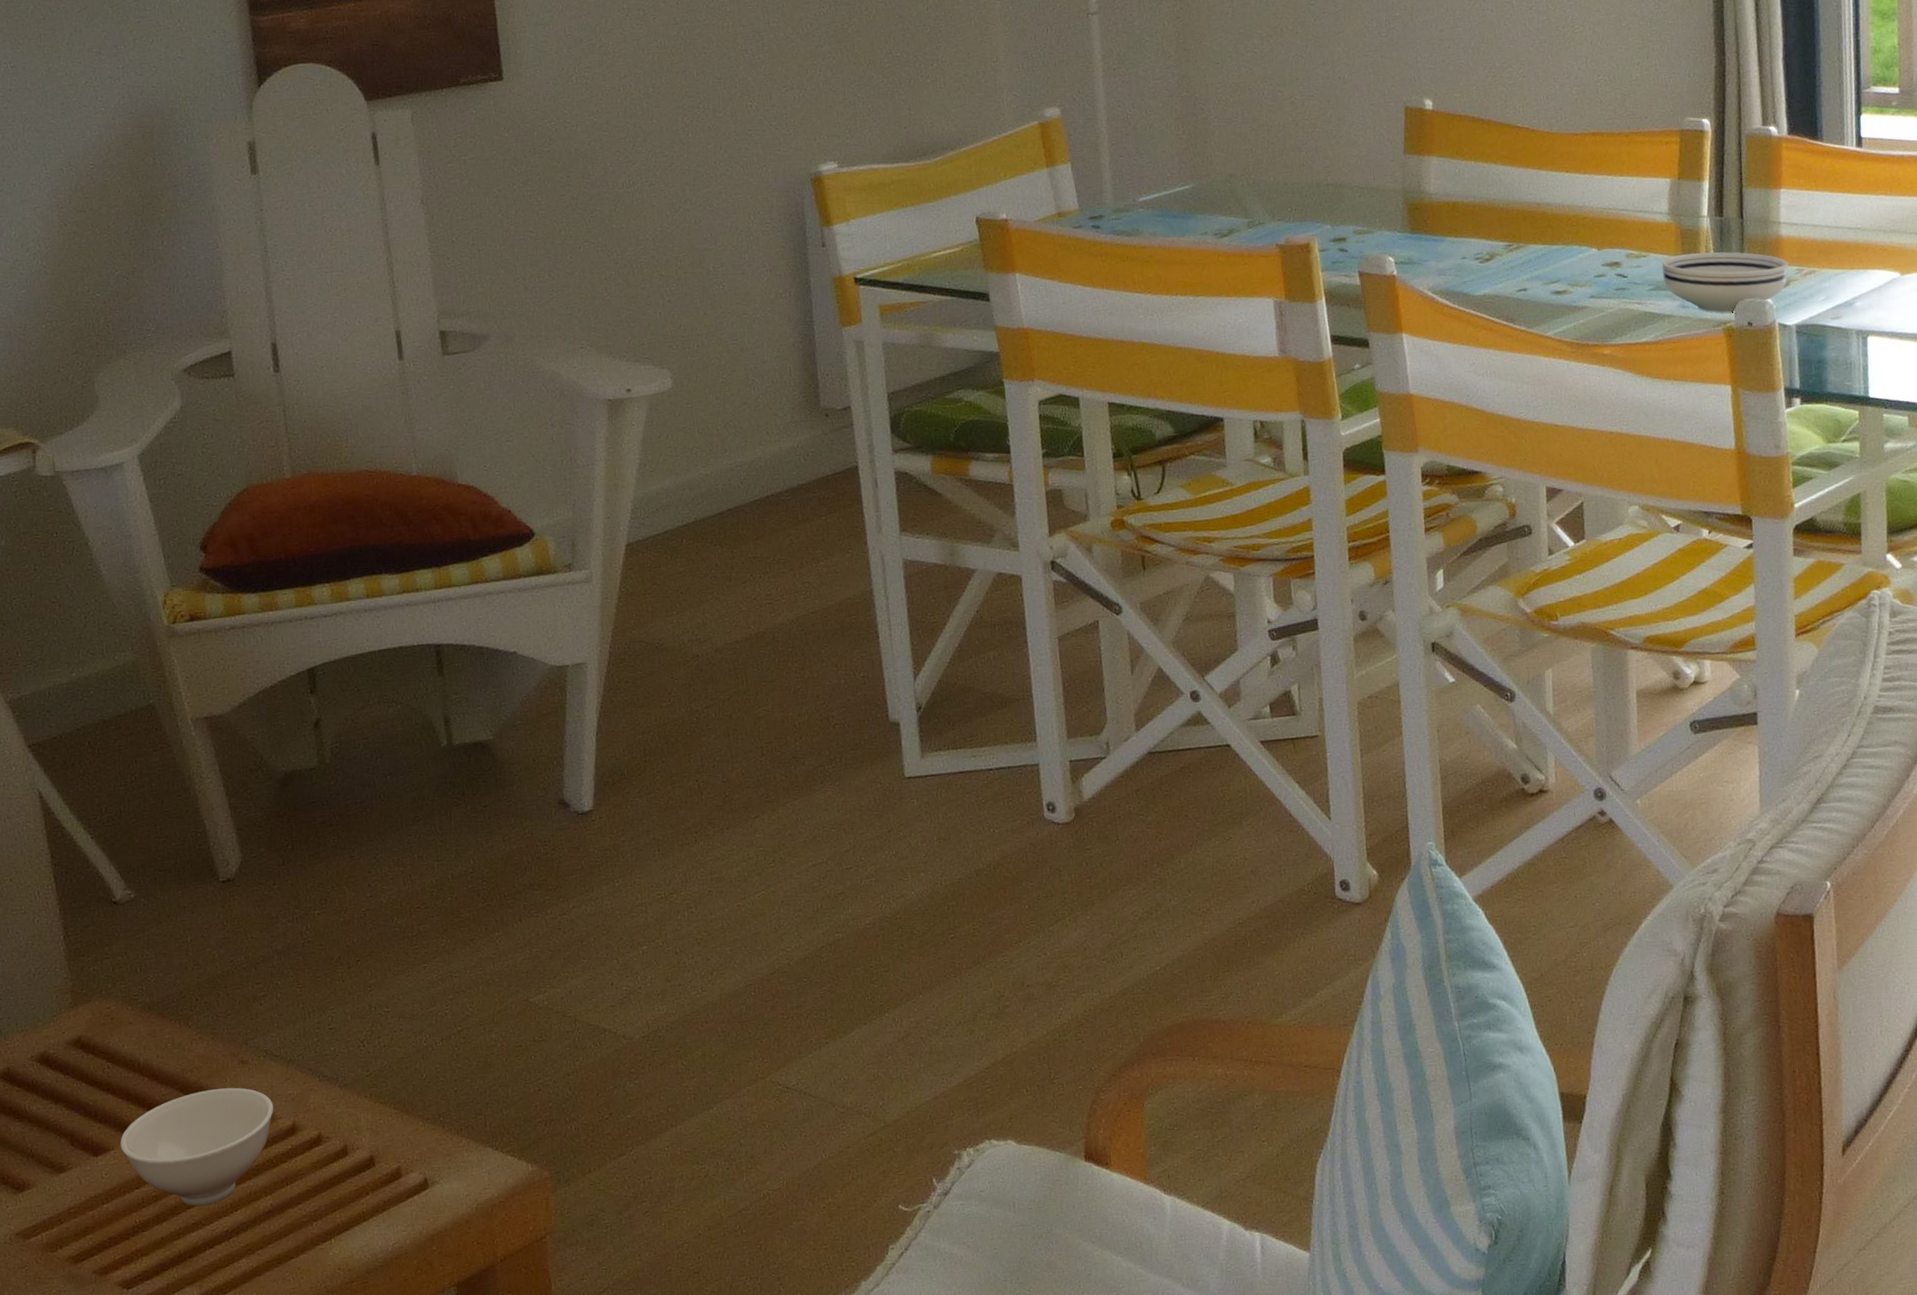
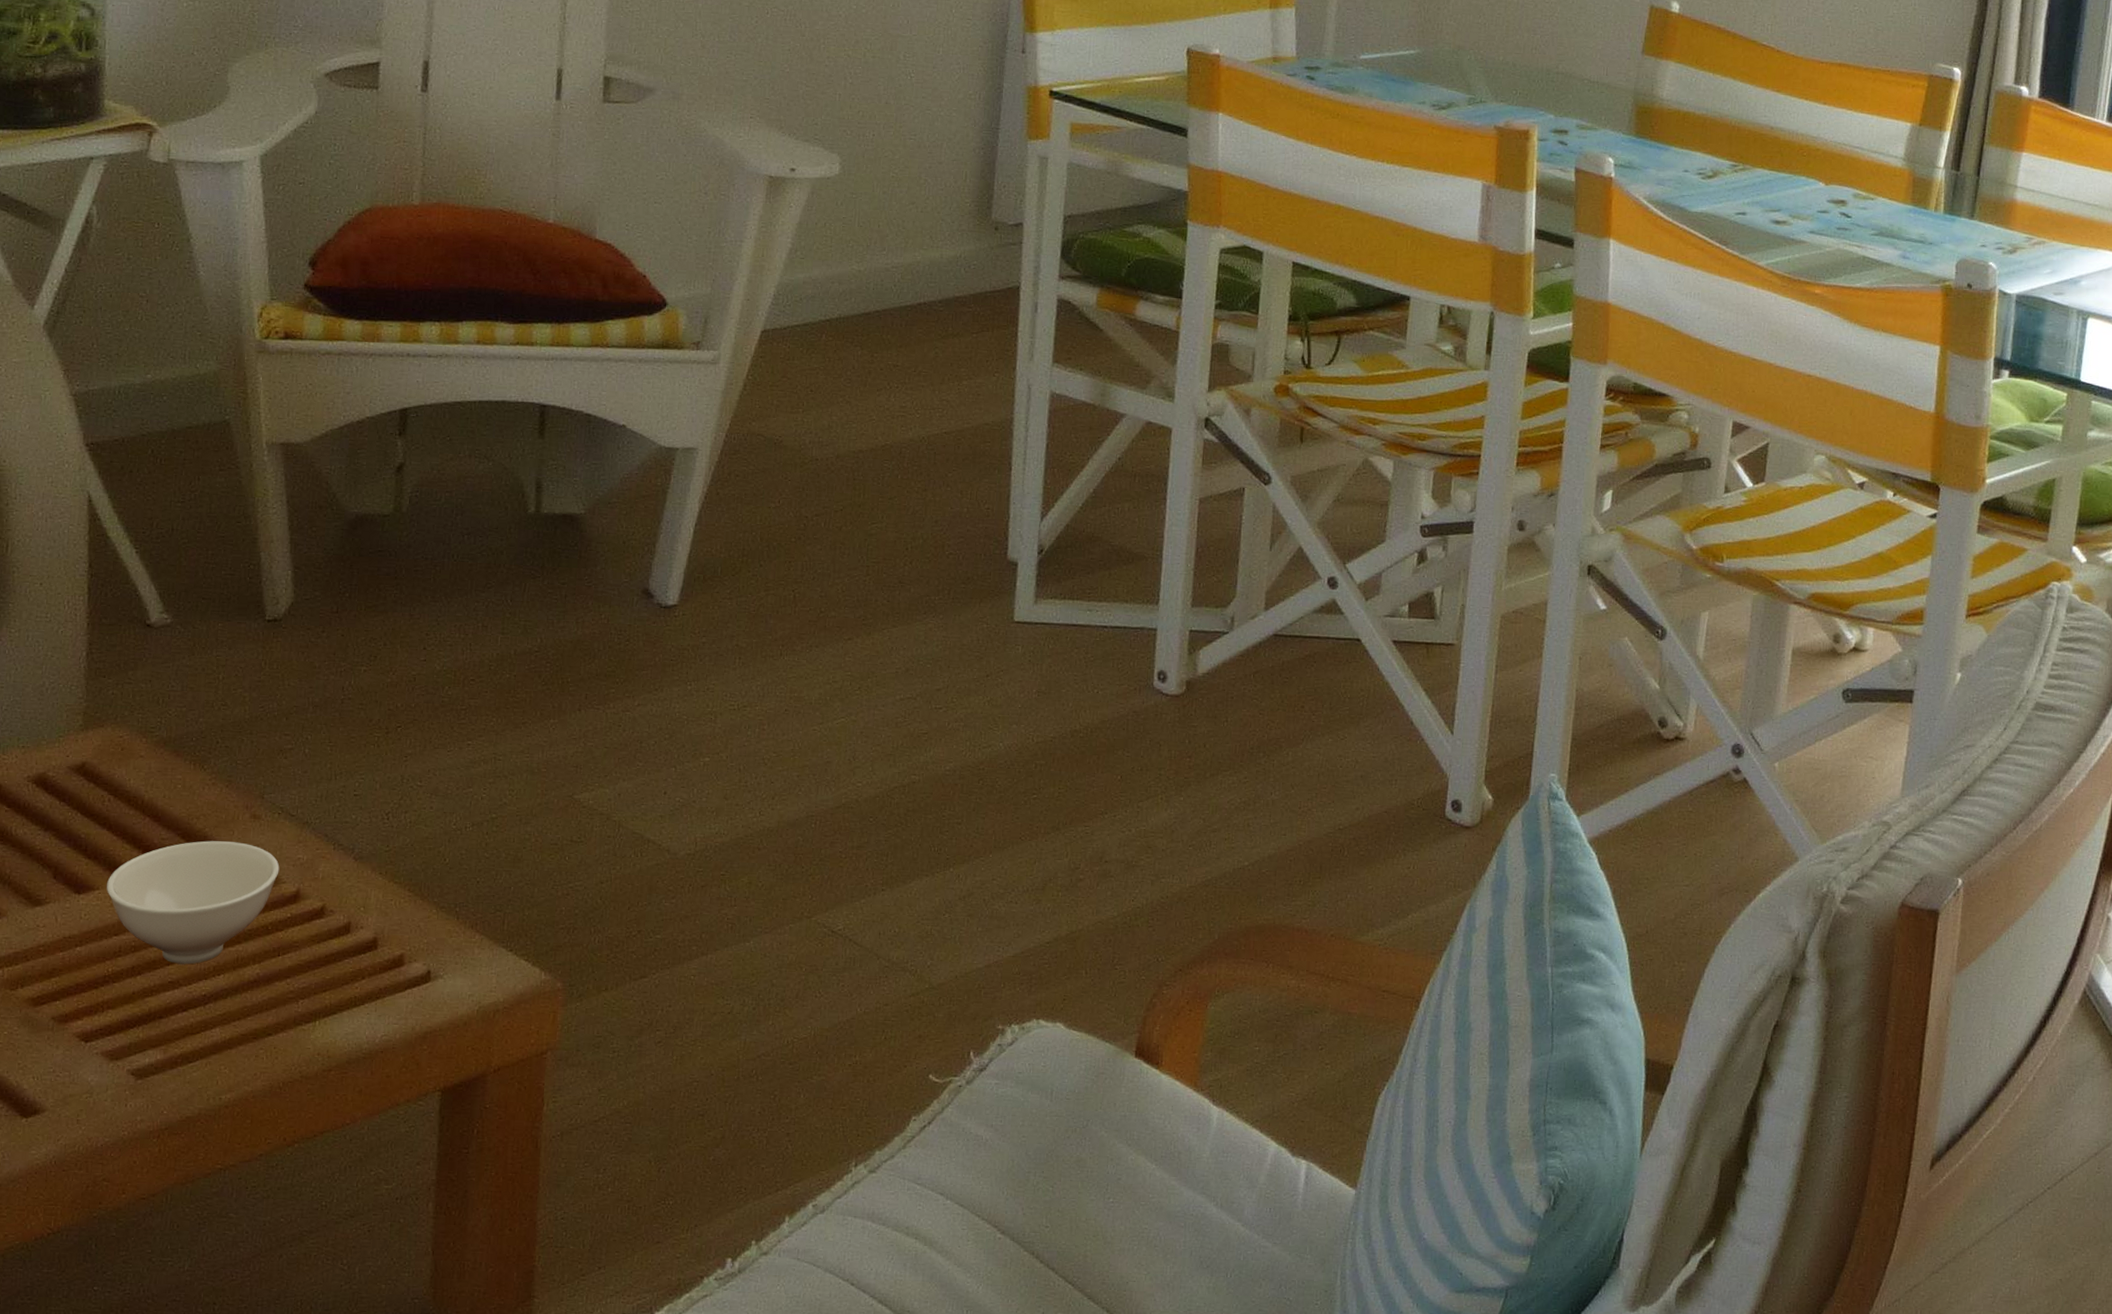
bowl: present [1662,251,1789,313] -> none [1887,203,2019,271]

